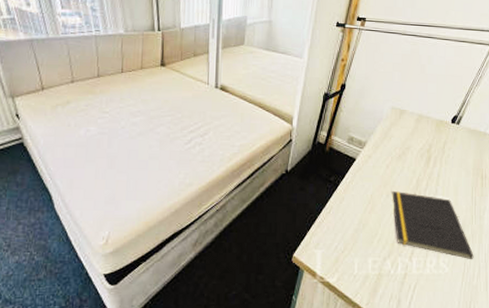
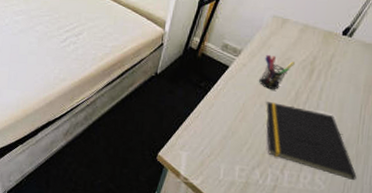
pen holder: none [384,145,414,179] -> present [259,54,295,90]

